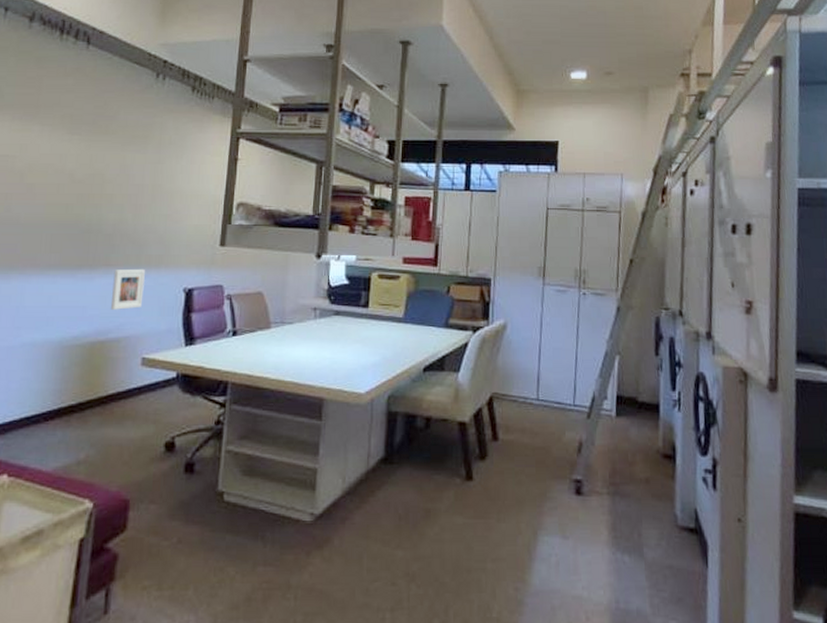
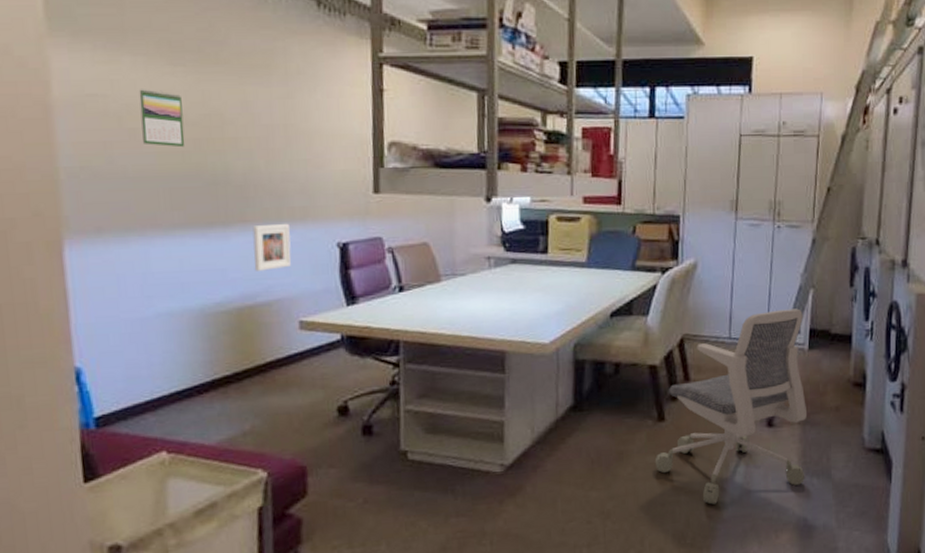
calendar: none [36,152,74,201] -> present [139,89,185,148]
office chair: none [461,374,617,575] -> present [654,308,808,504]

